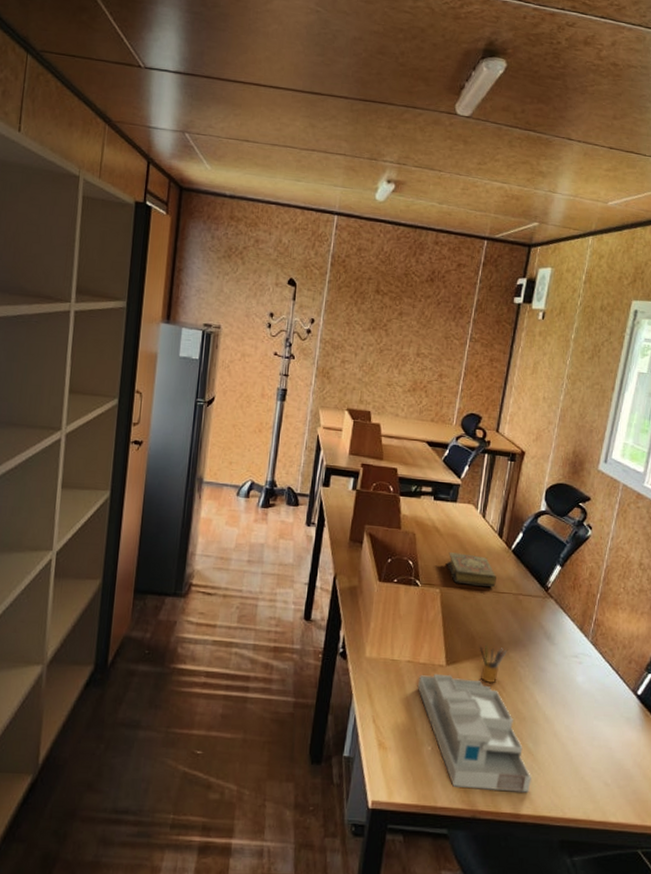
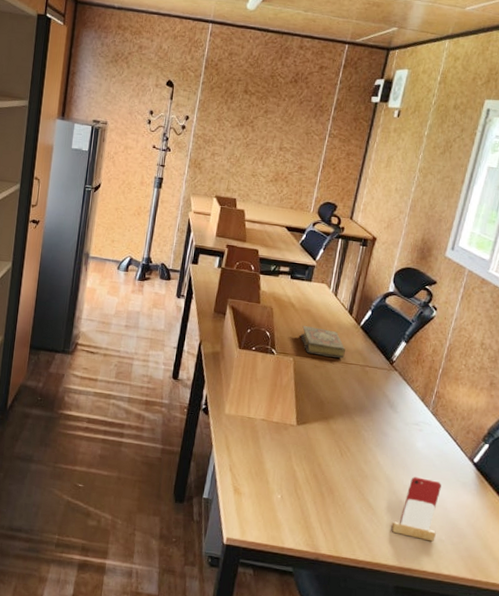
desk organizer: present [418,673,532,793] -> none [271,431,372,542]
pencil box: present [479,643,508,684] -> none [327,408,354,444]
smartphone: none [553,715,605,787] -> present [391,477,441,542]

